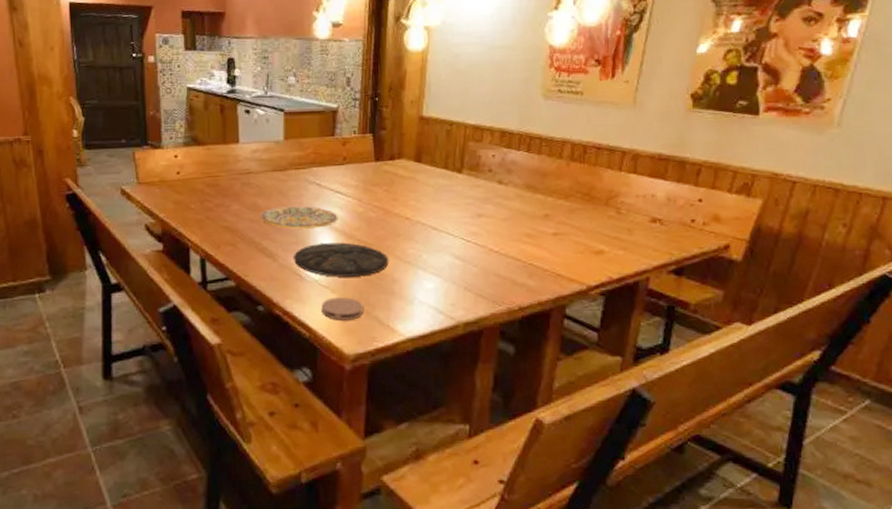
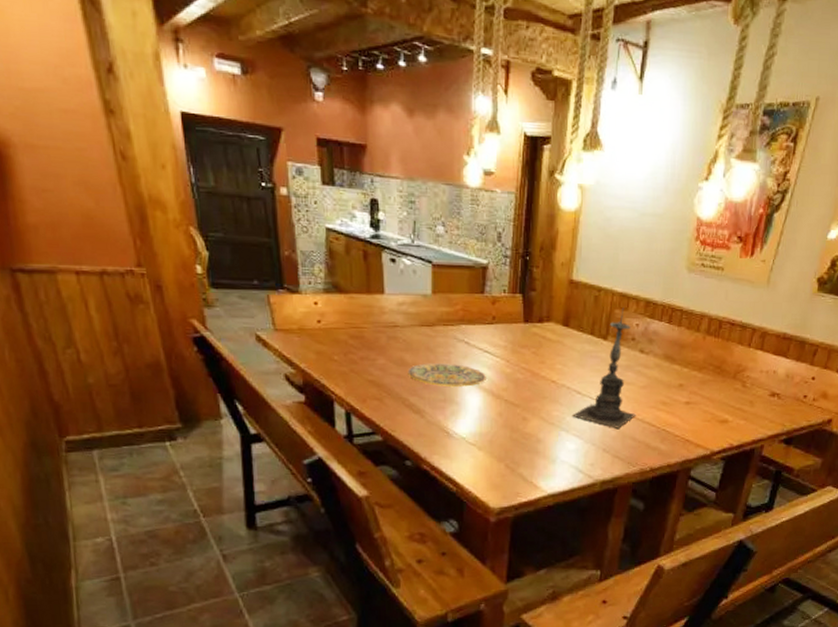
plate: present [294,242,389,277] -> none [442,401,534,436]
coaster: present [321,297,363,320] -> none [468,455,508,476]
candle holder: none [429,139,498,265] -> present [573,307,636,428]

